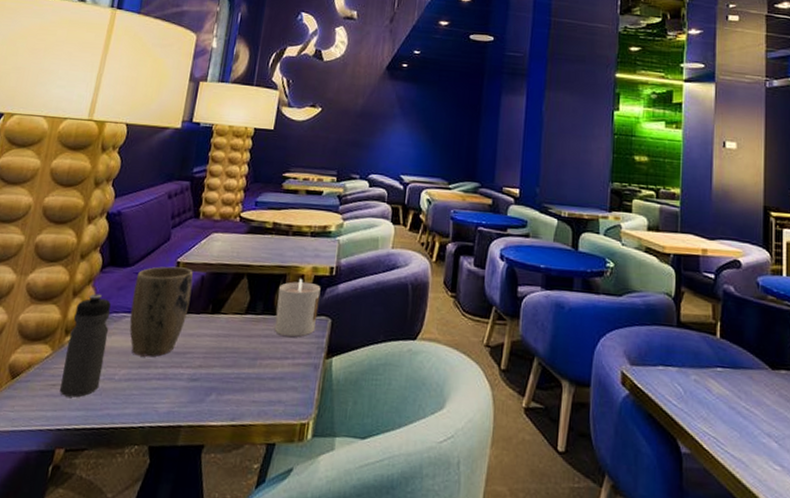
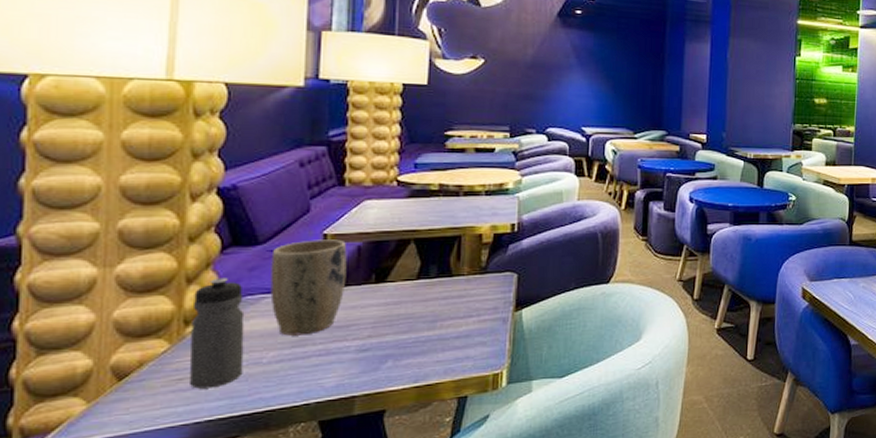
candle: present [274,278,321,337] -> none [453,238,503,295]

